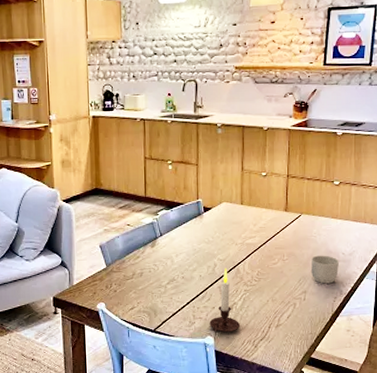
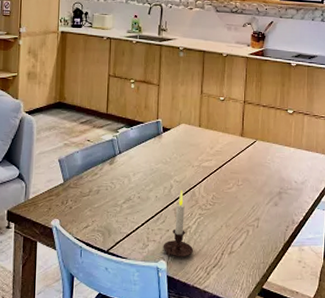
mug: present [310,255,339,284] -> none [264,182,291,212]

